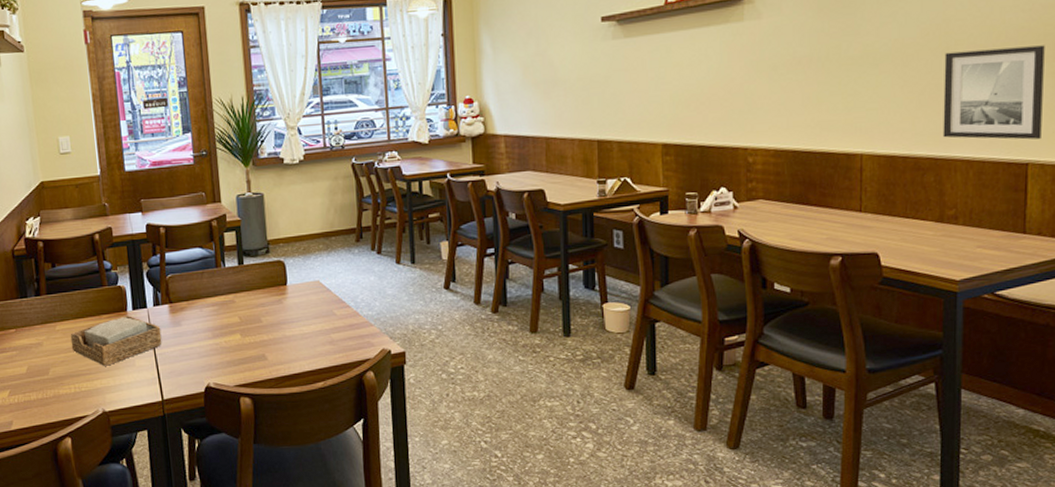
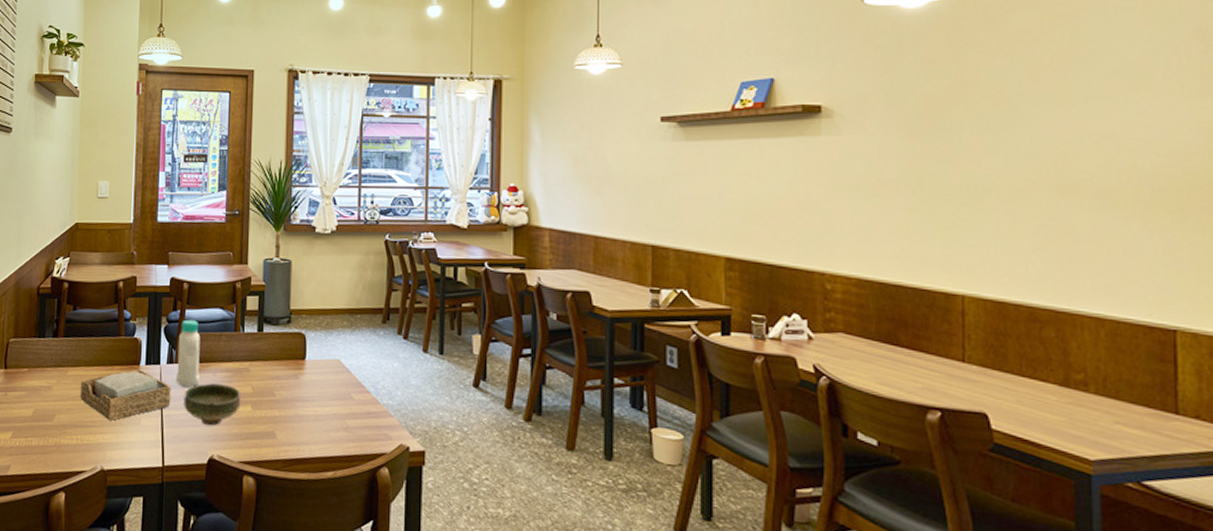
bottle: none [161,262,188,325] -> present [175,319,200,387]
bowl: none [174,318,230,358] -> present [184,383,241,426]
wall art: present [943,45,1045,140] -> none [1062,192,1191,303]

